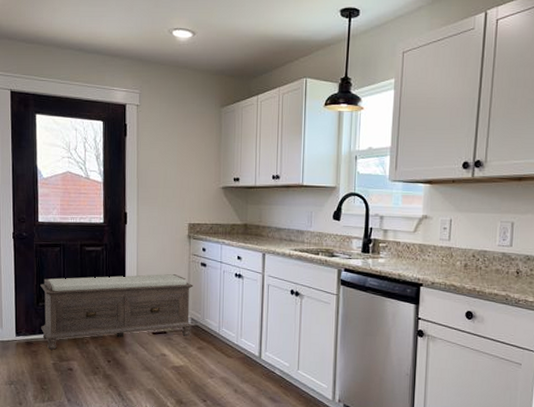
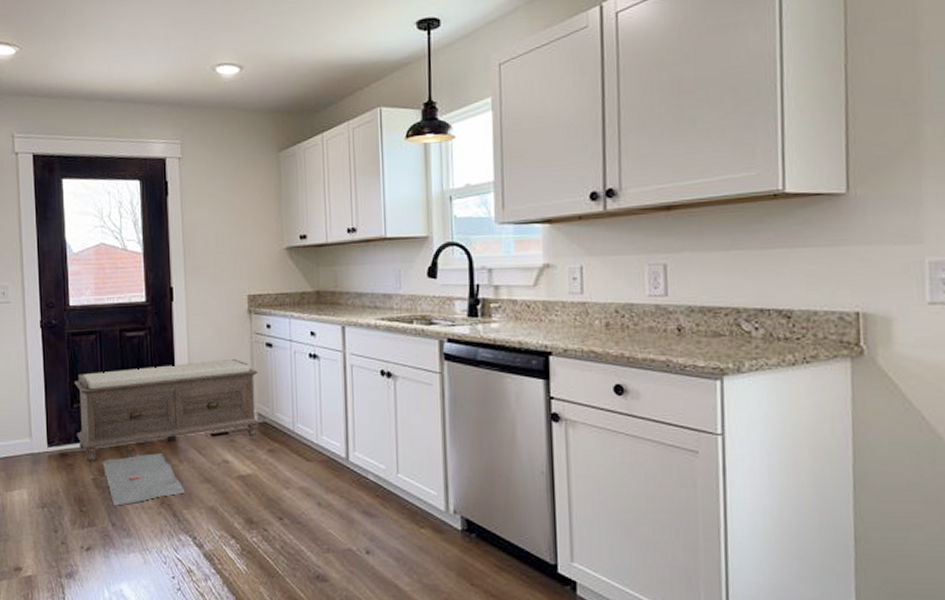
rug: none [61,346,129,386] -> present [102,453,186,506]

